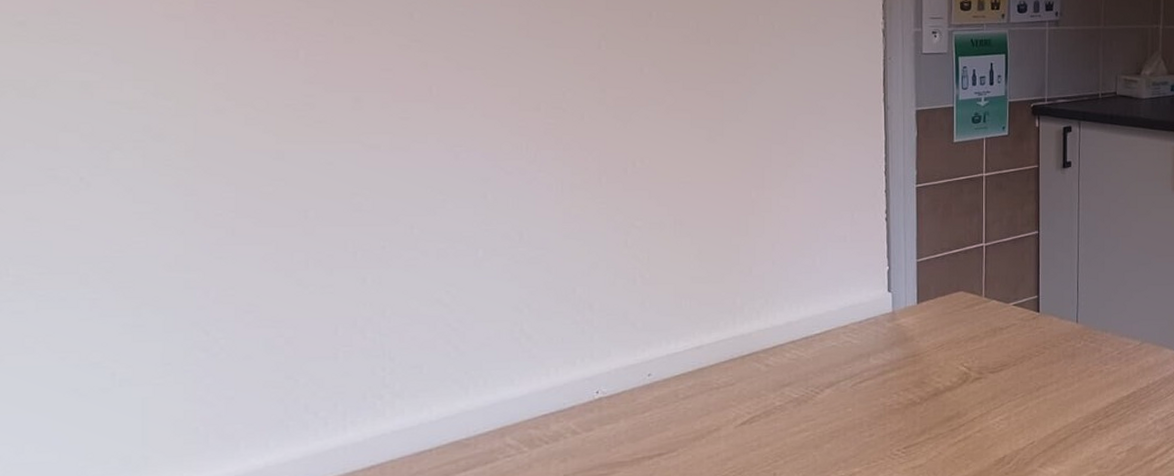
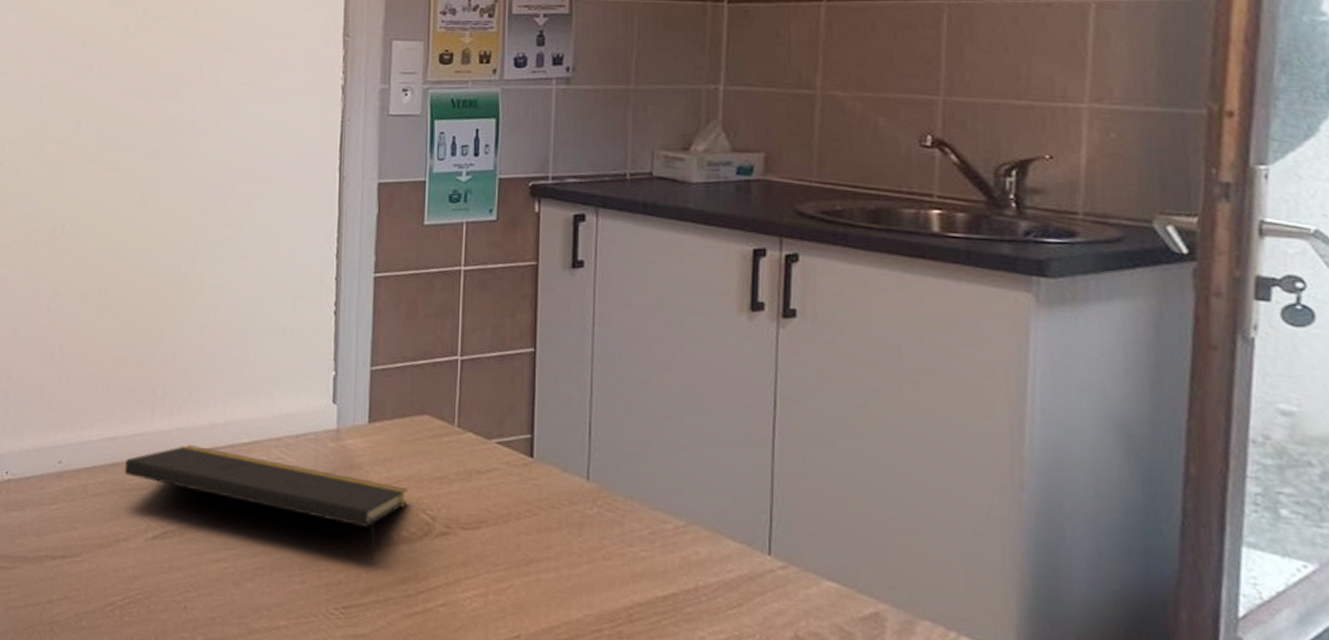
notepad: none [712,342,949,411] -> present [125,445,407,565]

